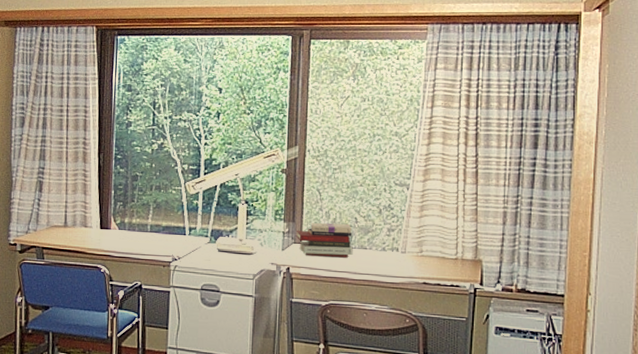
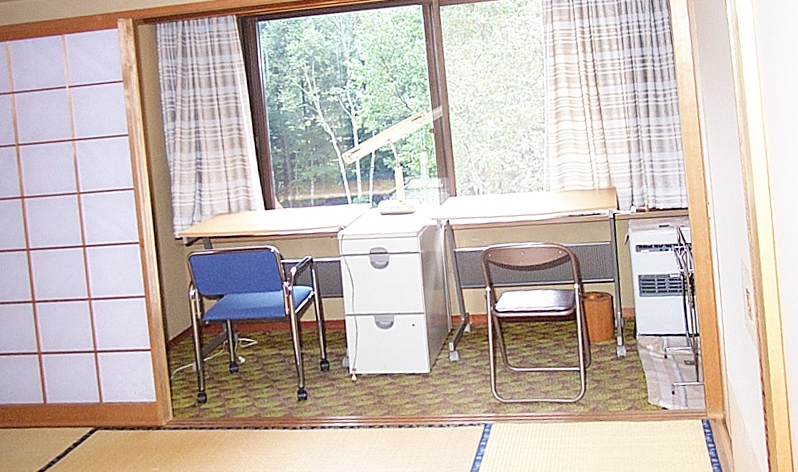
books: present [295,222,353,258] -> none [450,172,504,206]

